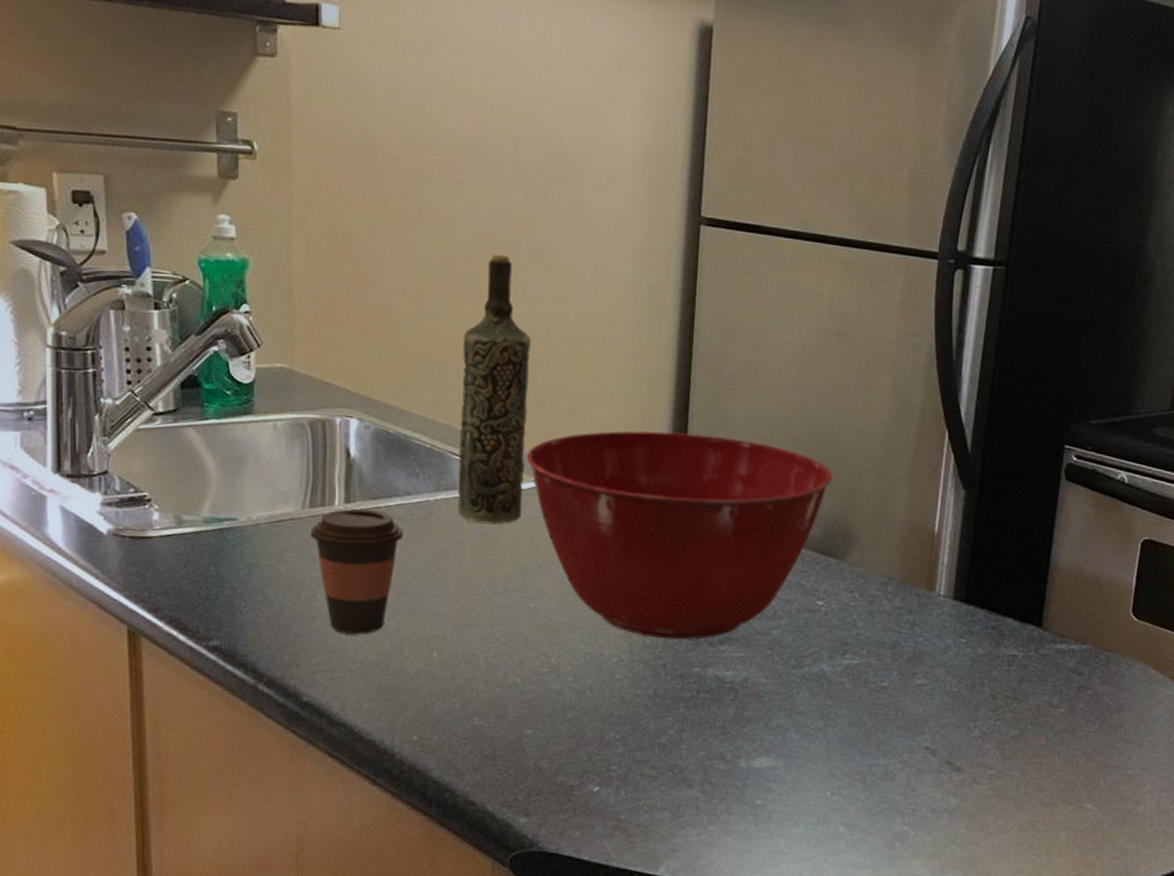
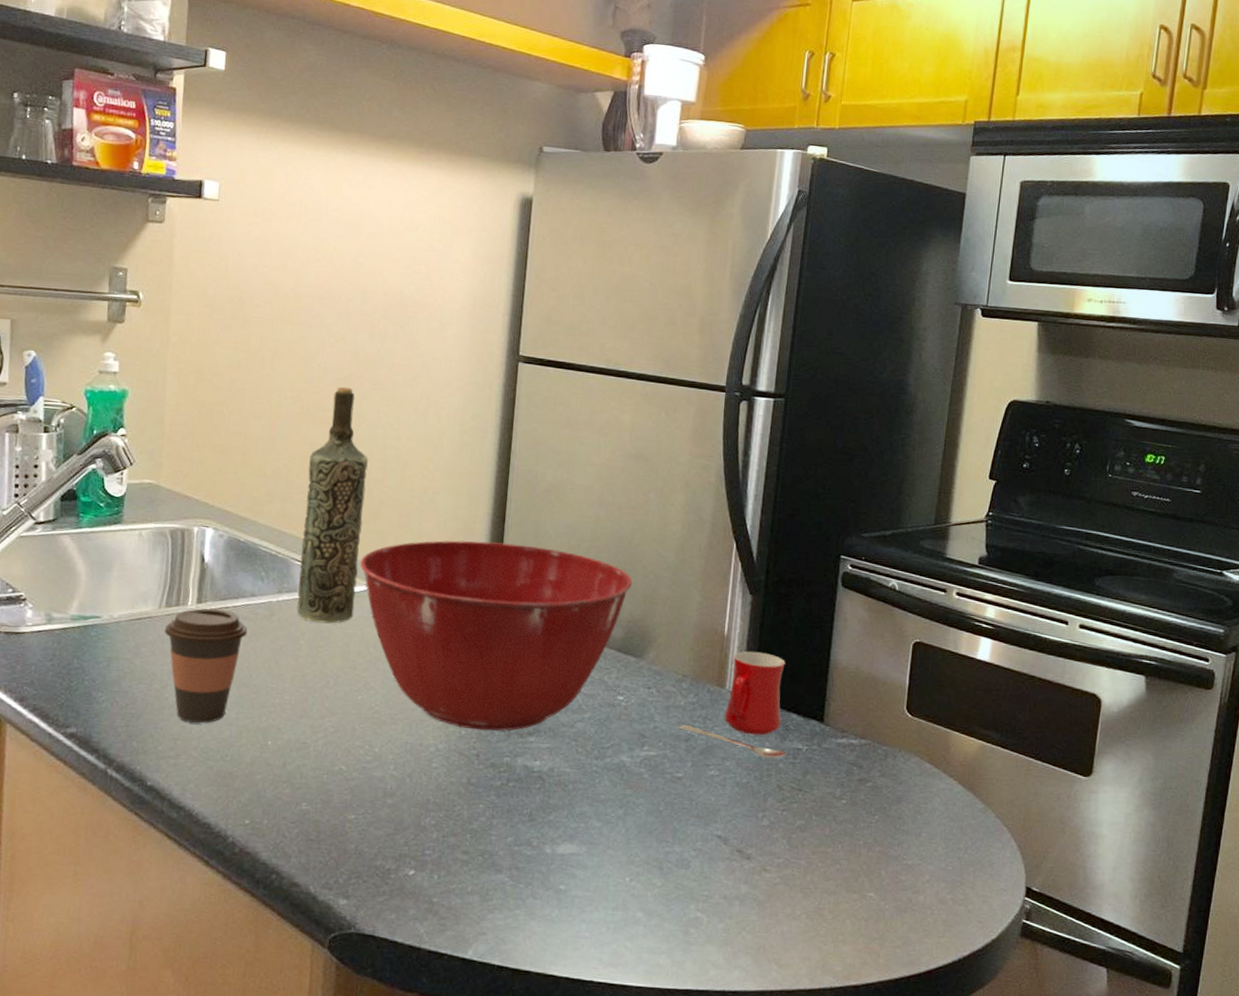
mug: none [884,551,1001,666] -> present [679,651,787,759]

